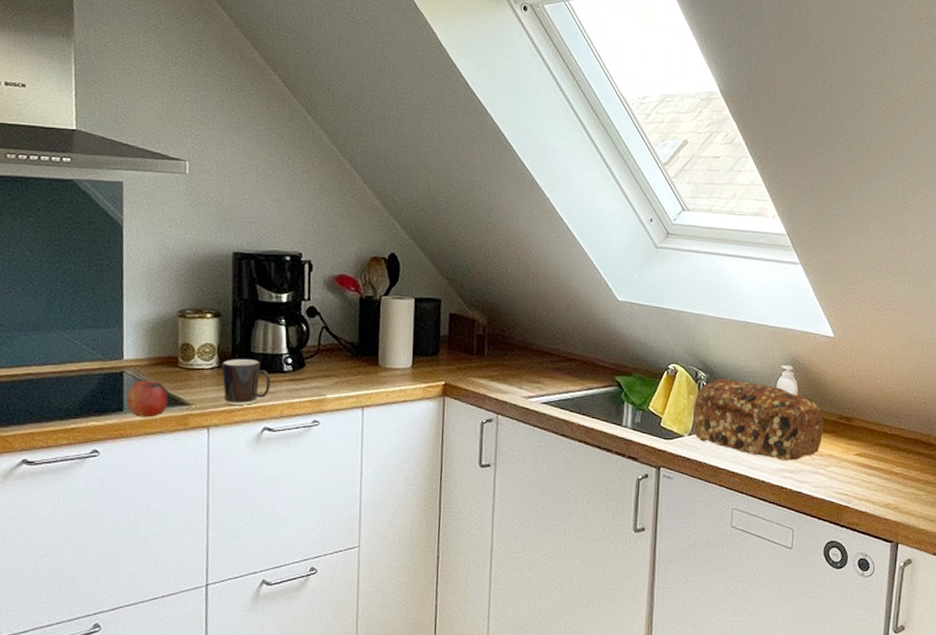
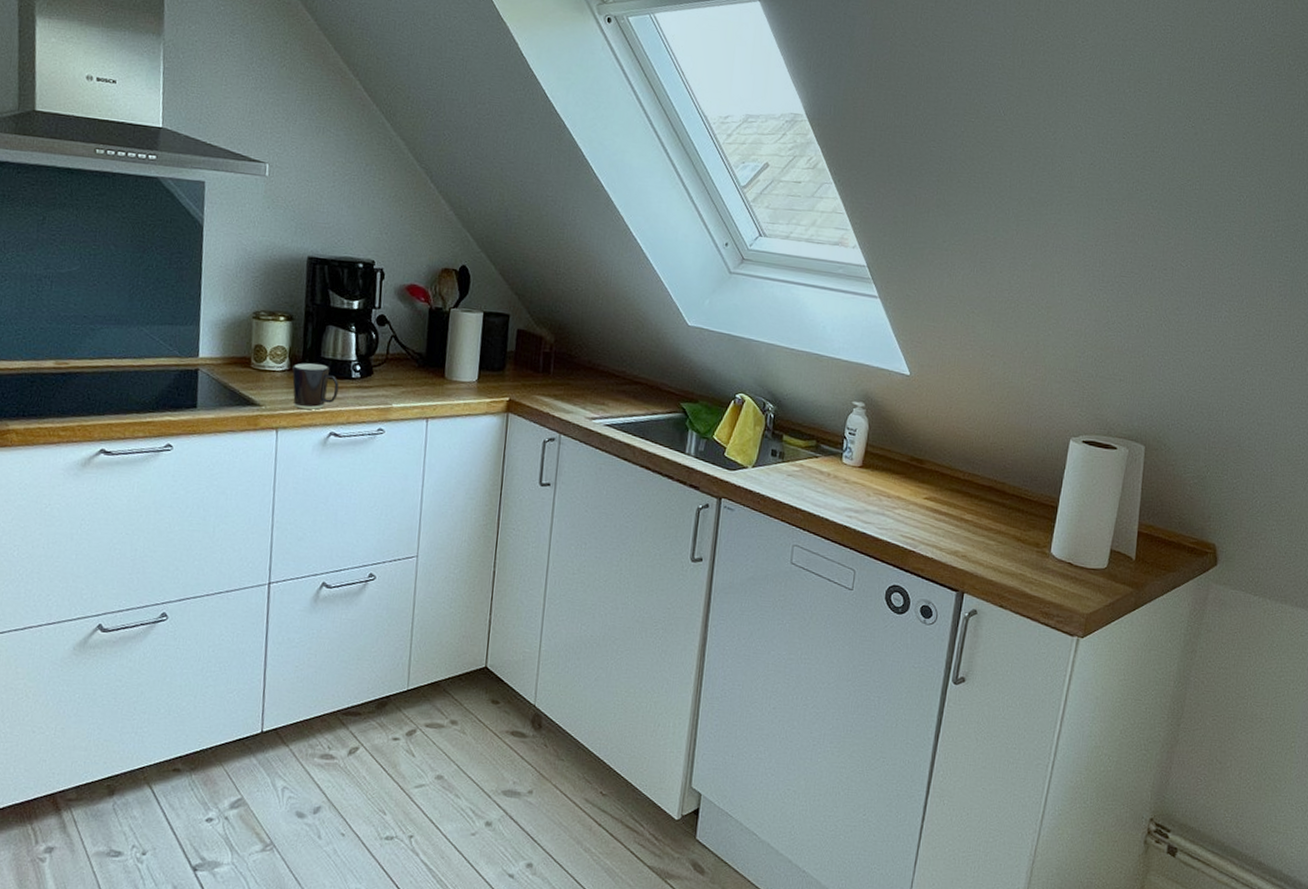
fruit: present [126,380,168,418] -> none [200,379,240,416]
bread loaf: present [693,378,824,461] -> none [758,411,894,500]

